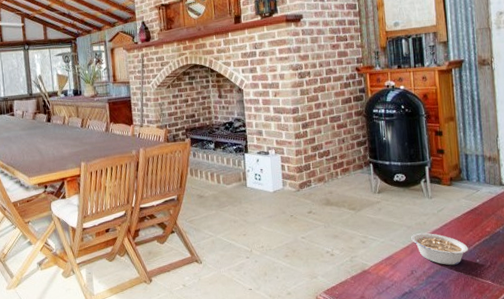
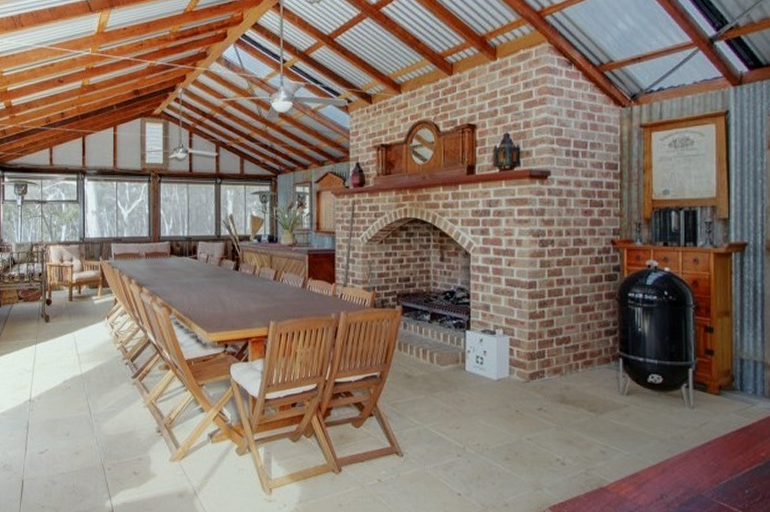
legume: present [411,232,468,266] -> none [664,449,735,494]

